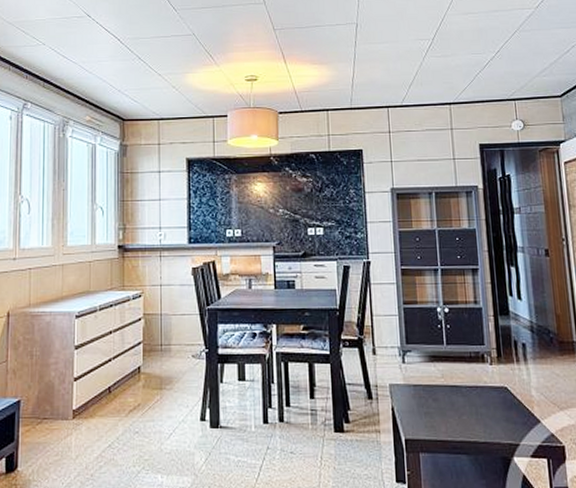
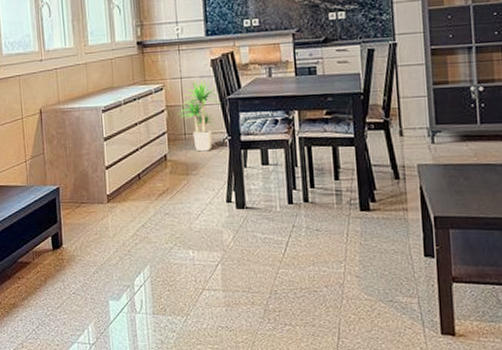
potted plant: none [155,289,201,364] -> present [177,80,222,152]

